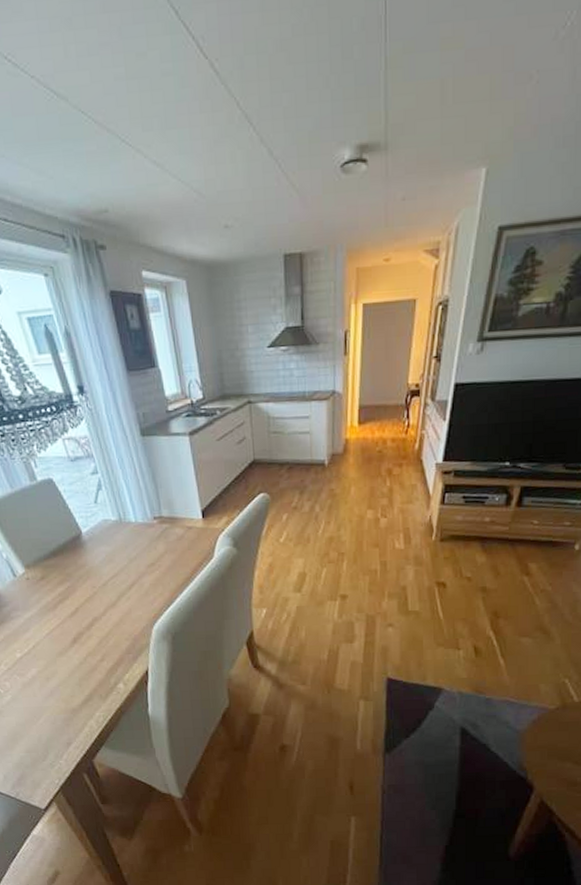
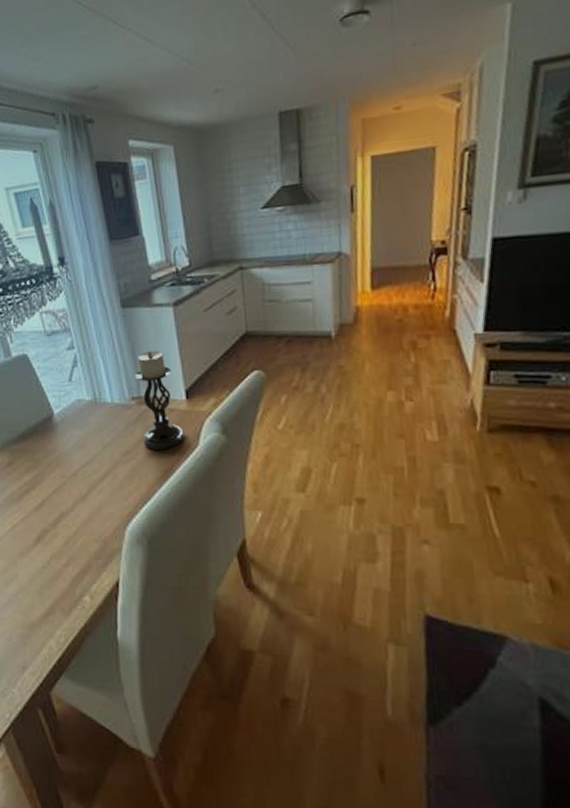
candle holder: none [156,475,201,563] -> present [135,350,184,451]

